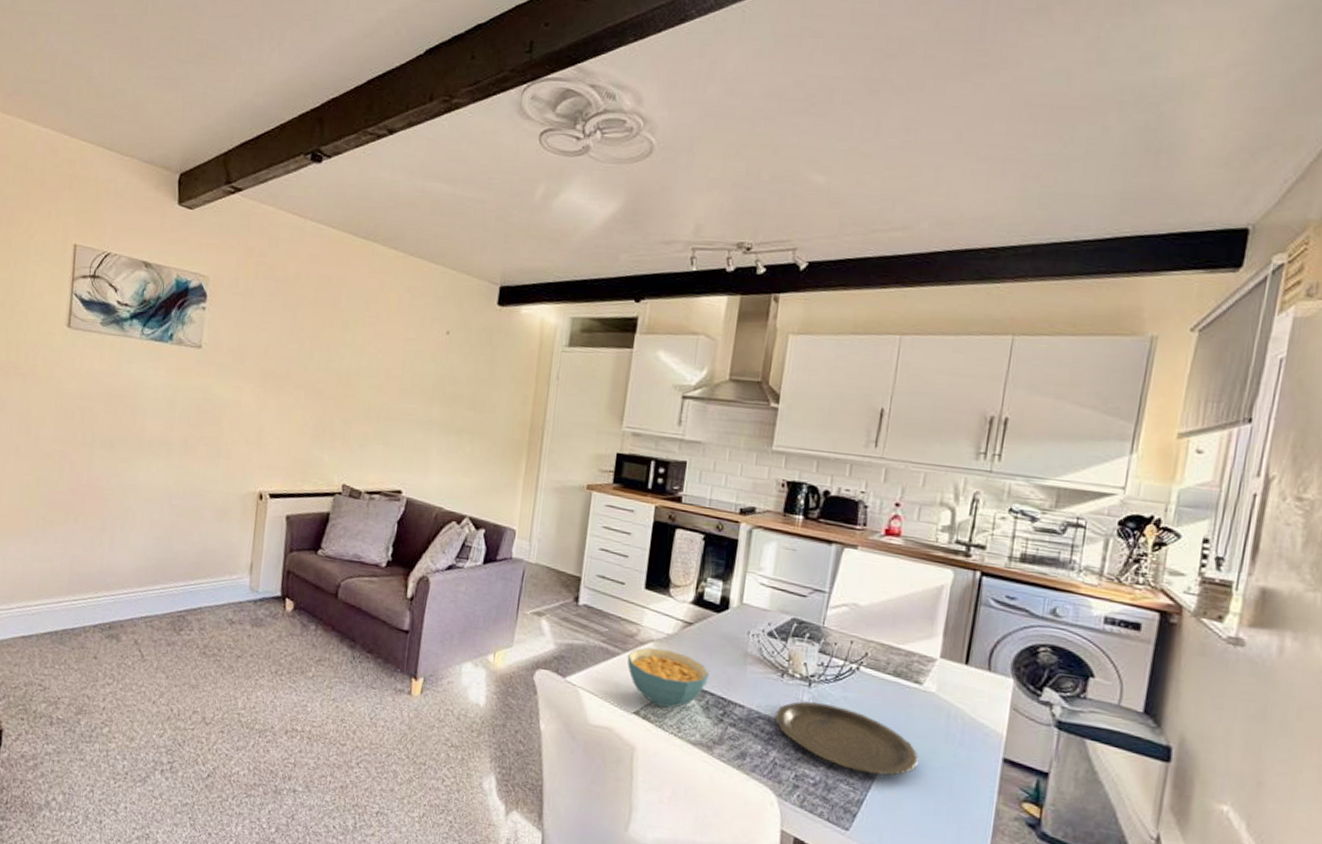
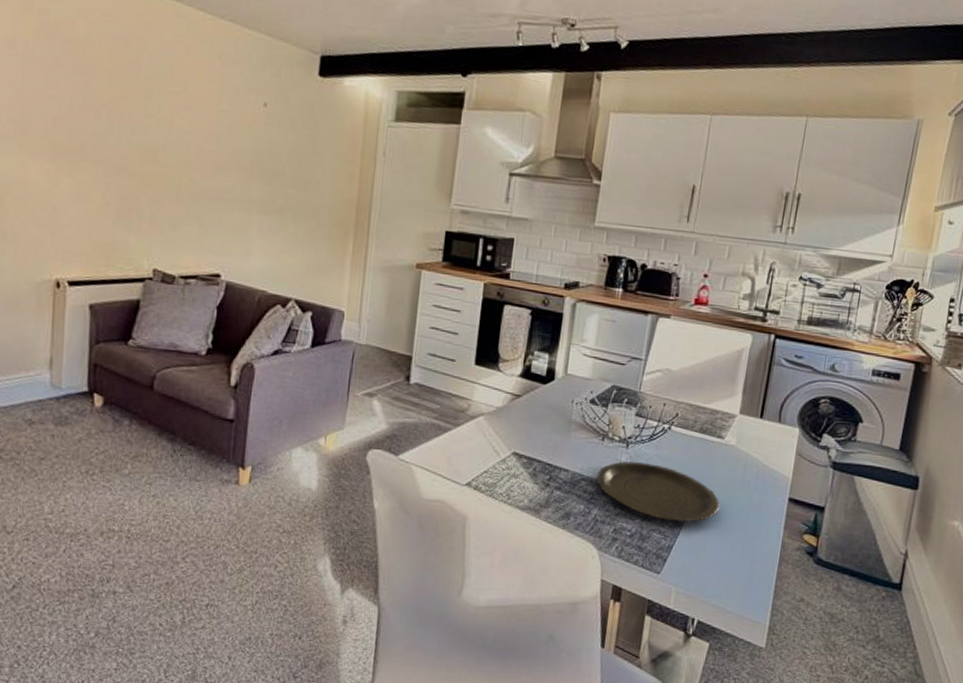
cereal bowl: present [627,647,709,708] -> none [458,421,536,477]

